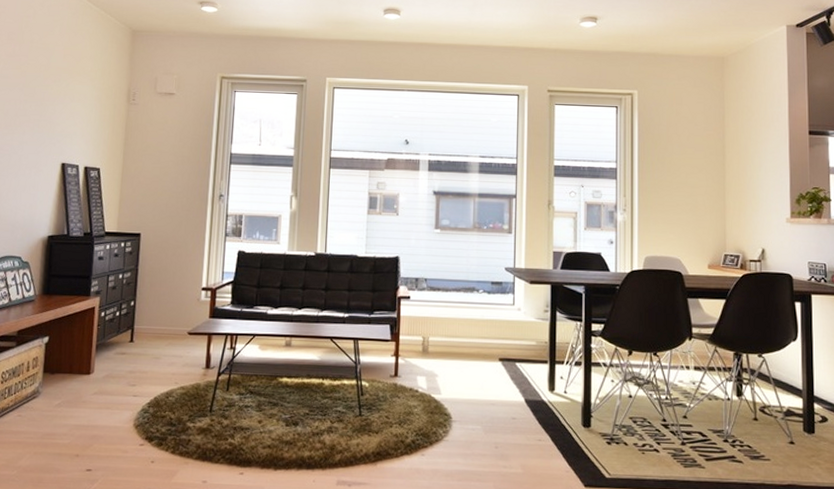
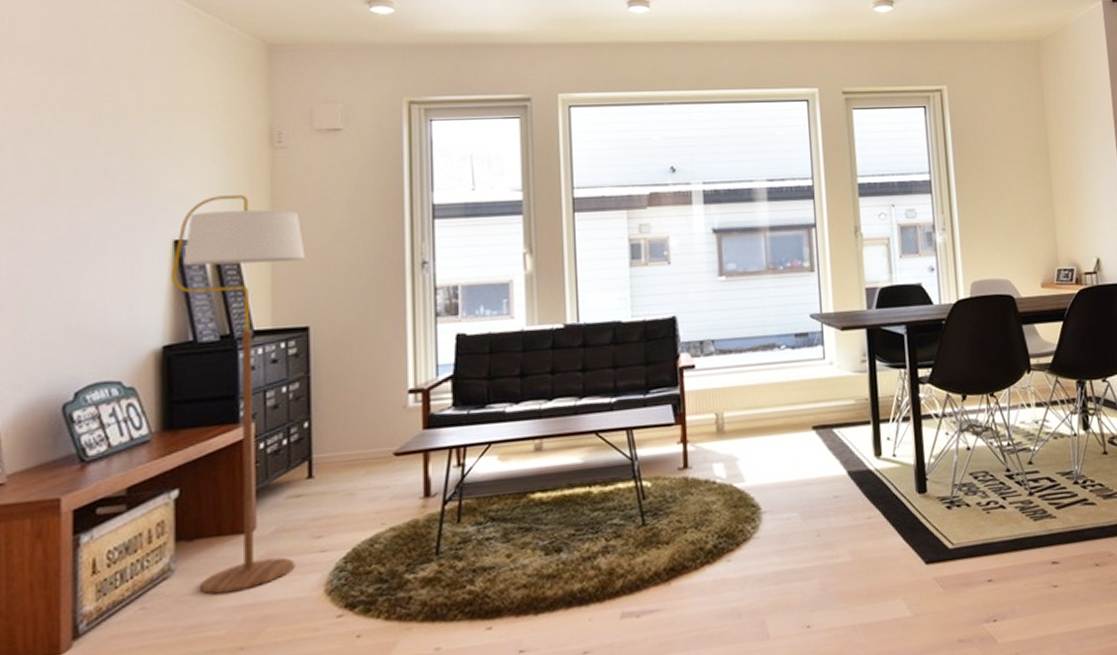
floor lamp: none [56,135,143,415] -> present [171,195,305,595]

